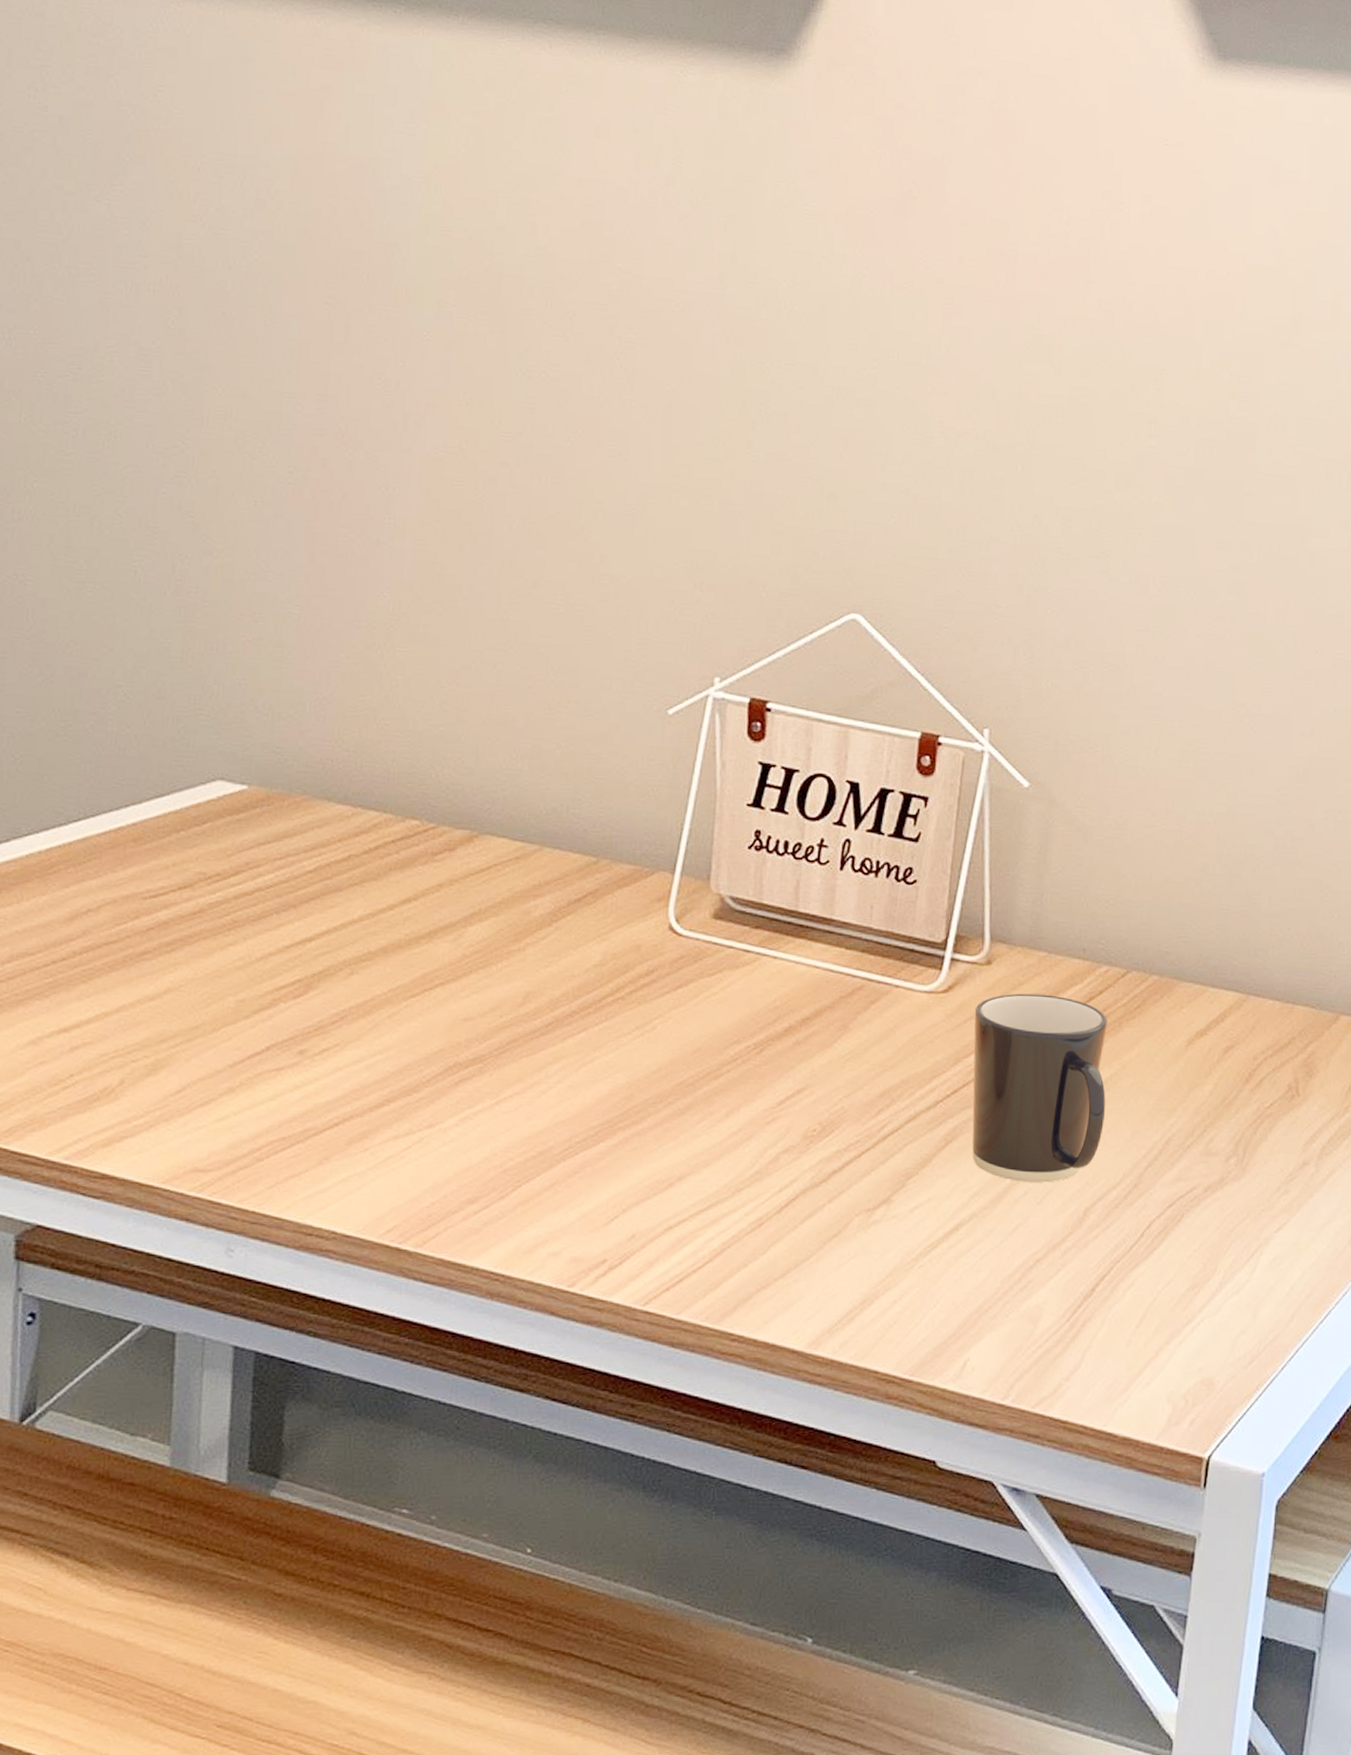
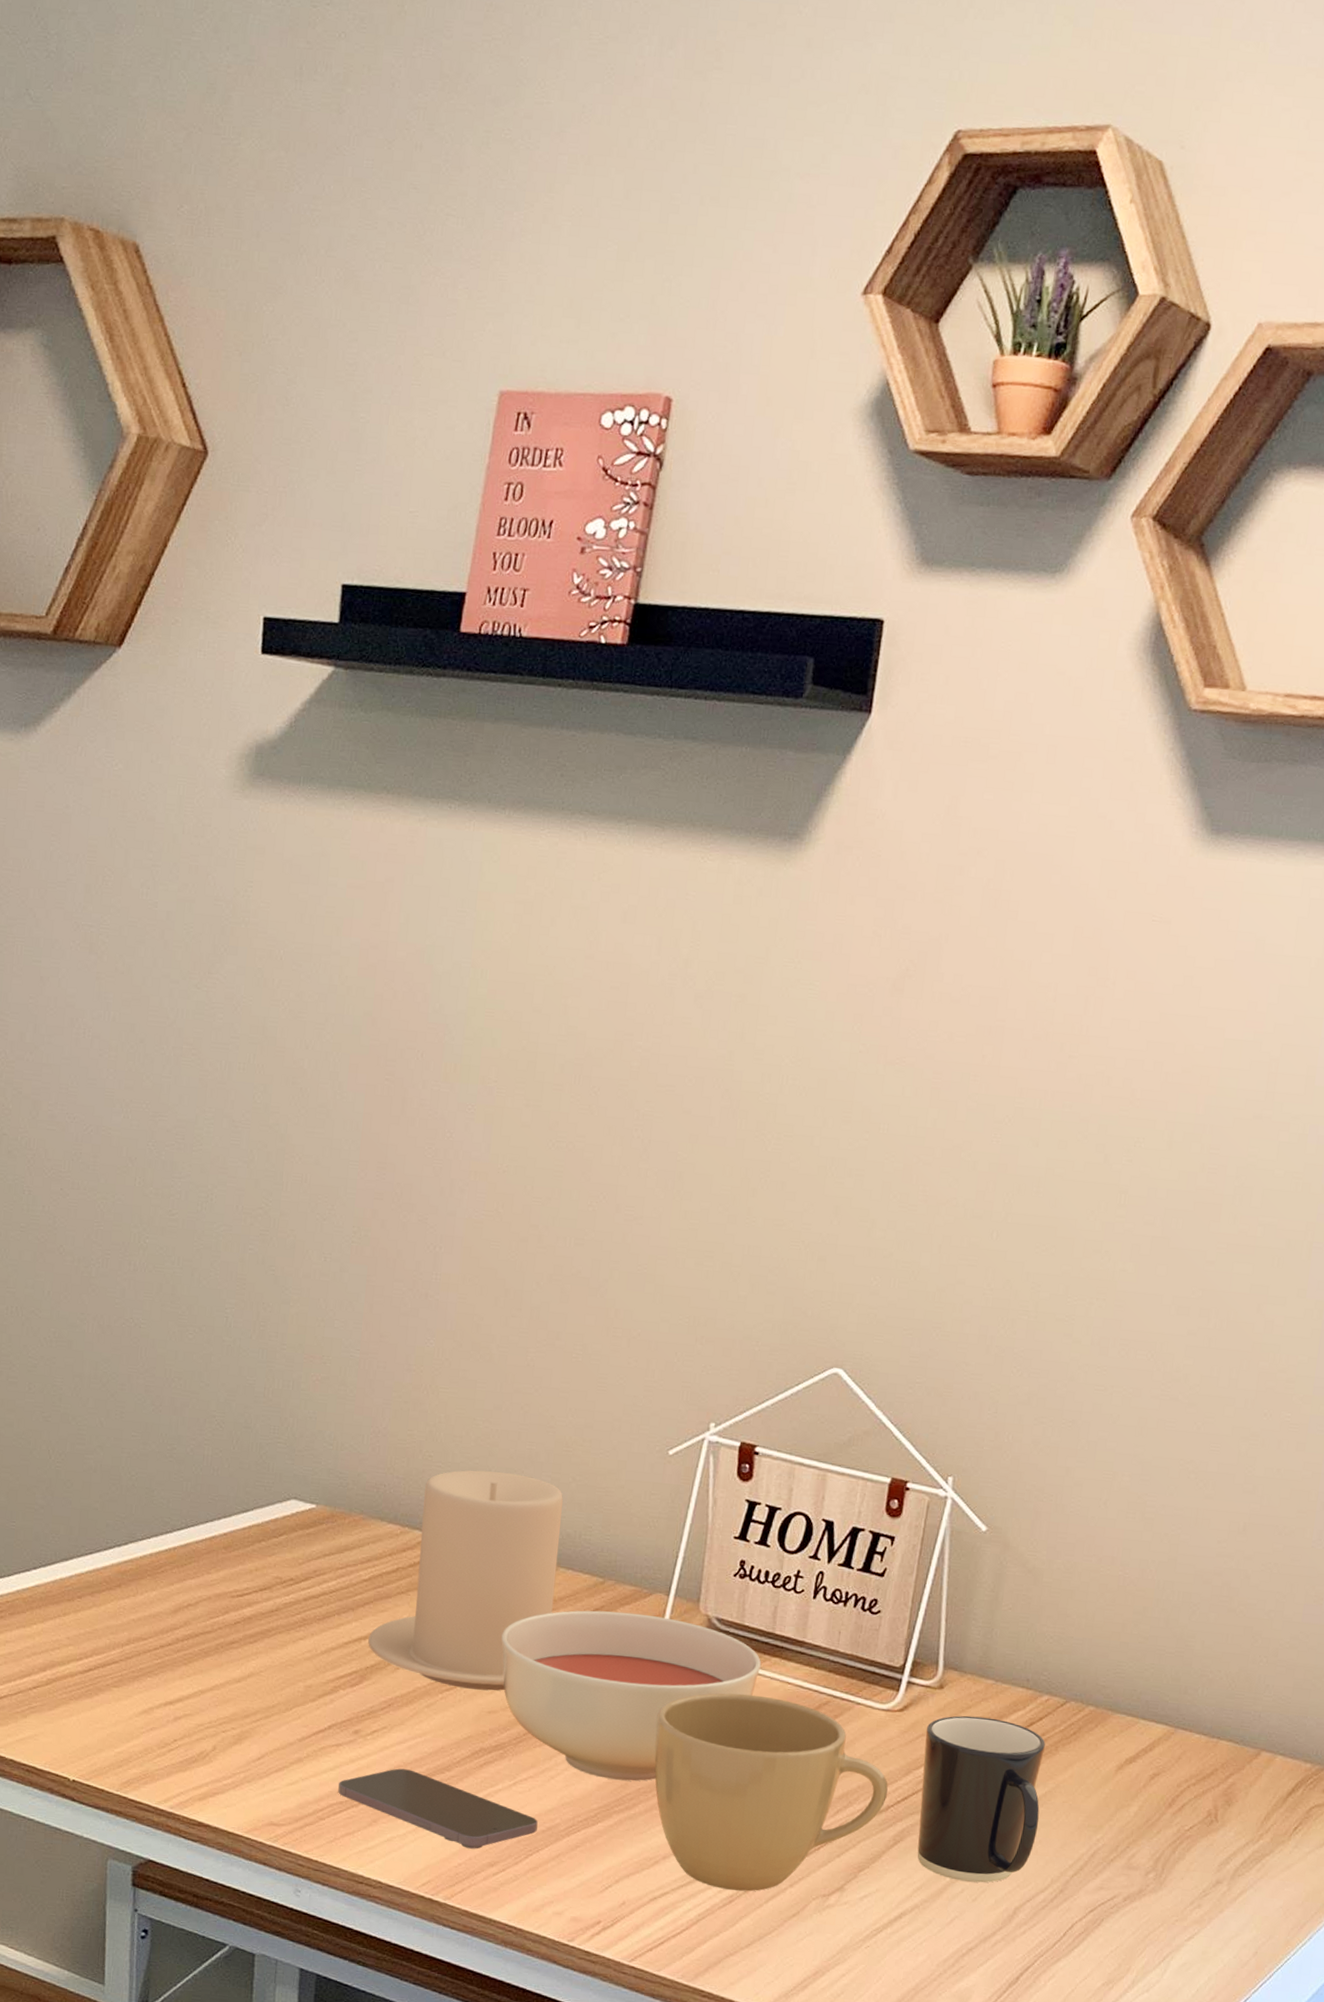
smartphone: none [280,1093,527,1184] -> present [338,1768,538,1849]
candle: none [314,739,547,995] -> present [368,1470,563,1691]
bowl: none [477,894,785,1091] -> present [501,1610,762,1781]
cup: none [663,982,935,1212] -> present [654,1693,888,1892]

